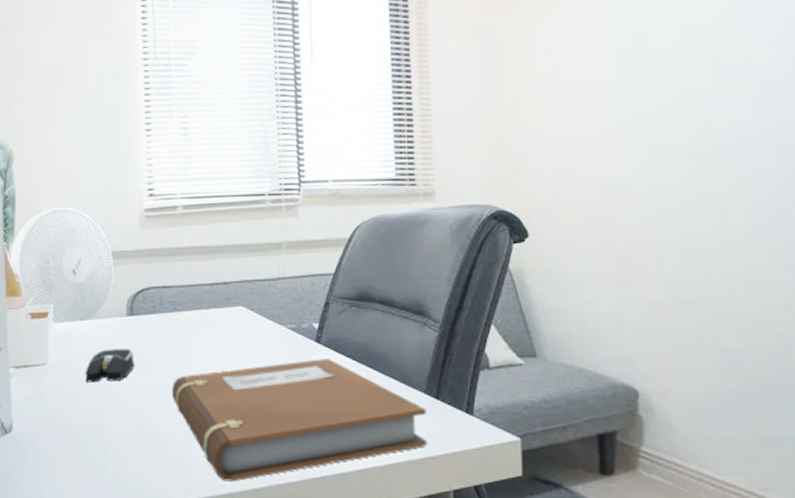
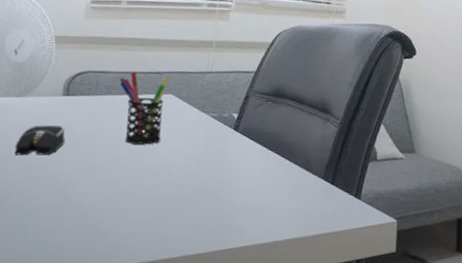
notebook: present [172,357,427,482] -> none [98,144,323,252]
pen holder: none [184,283,238,364] -> present [119,71,169,145]

